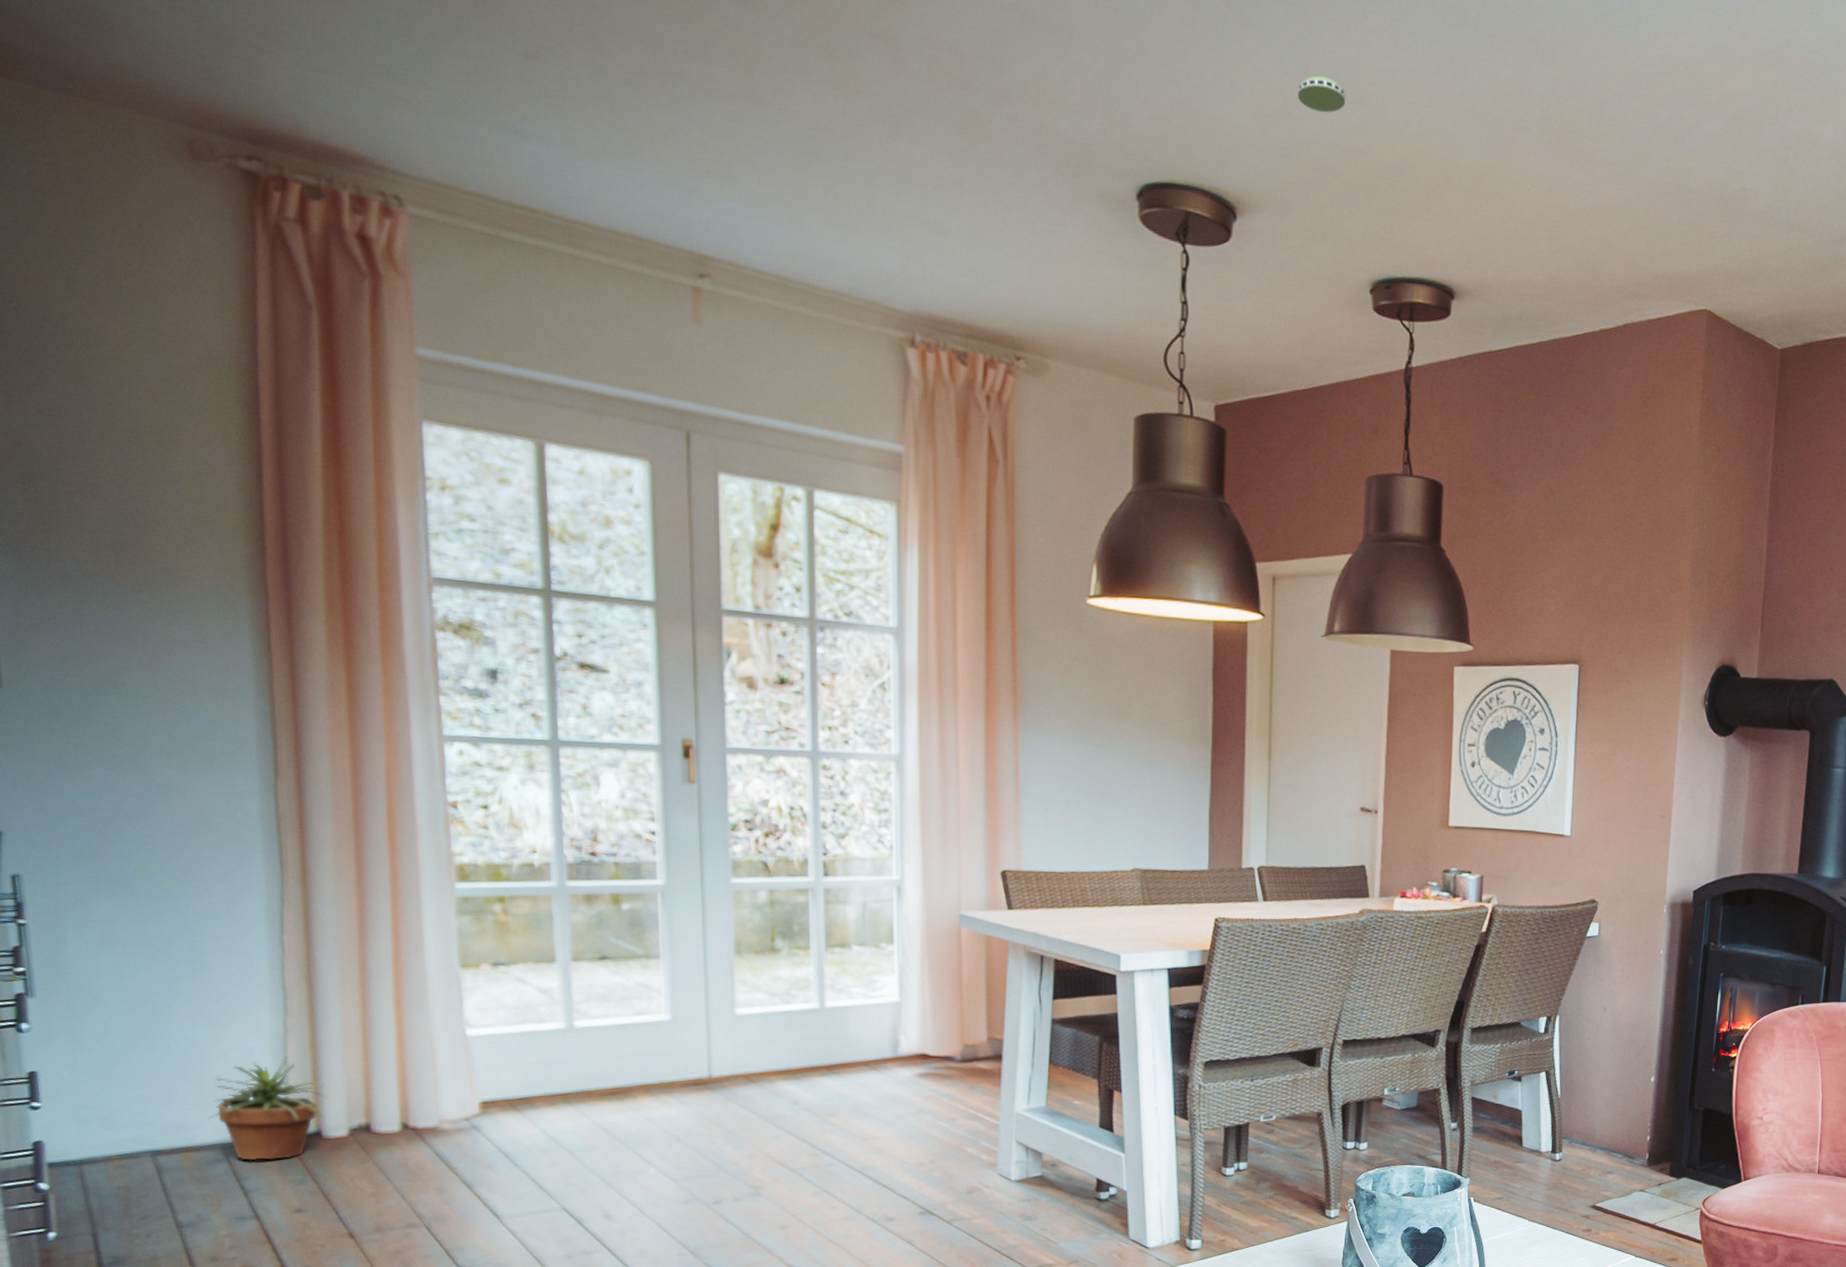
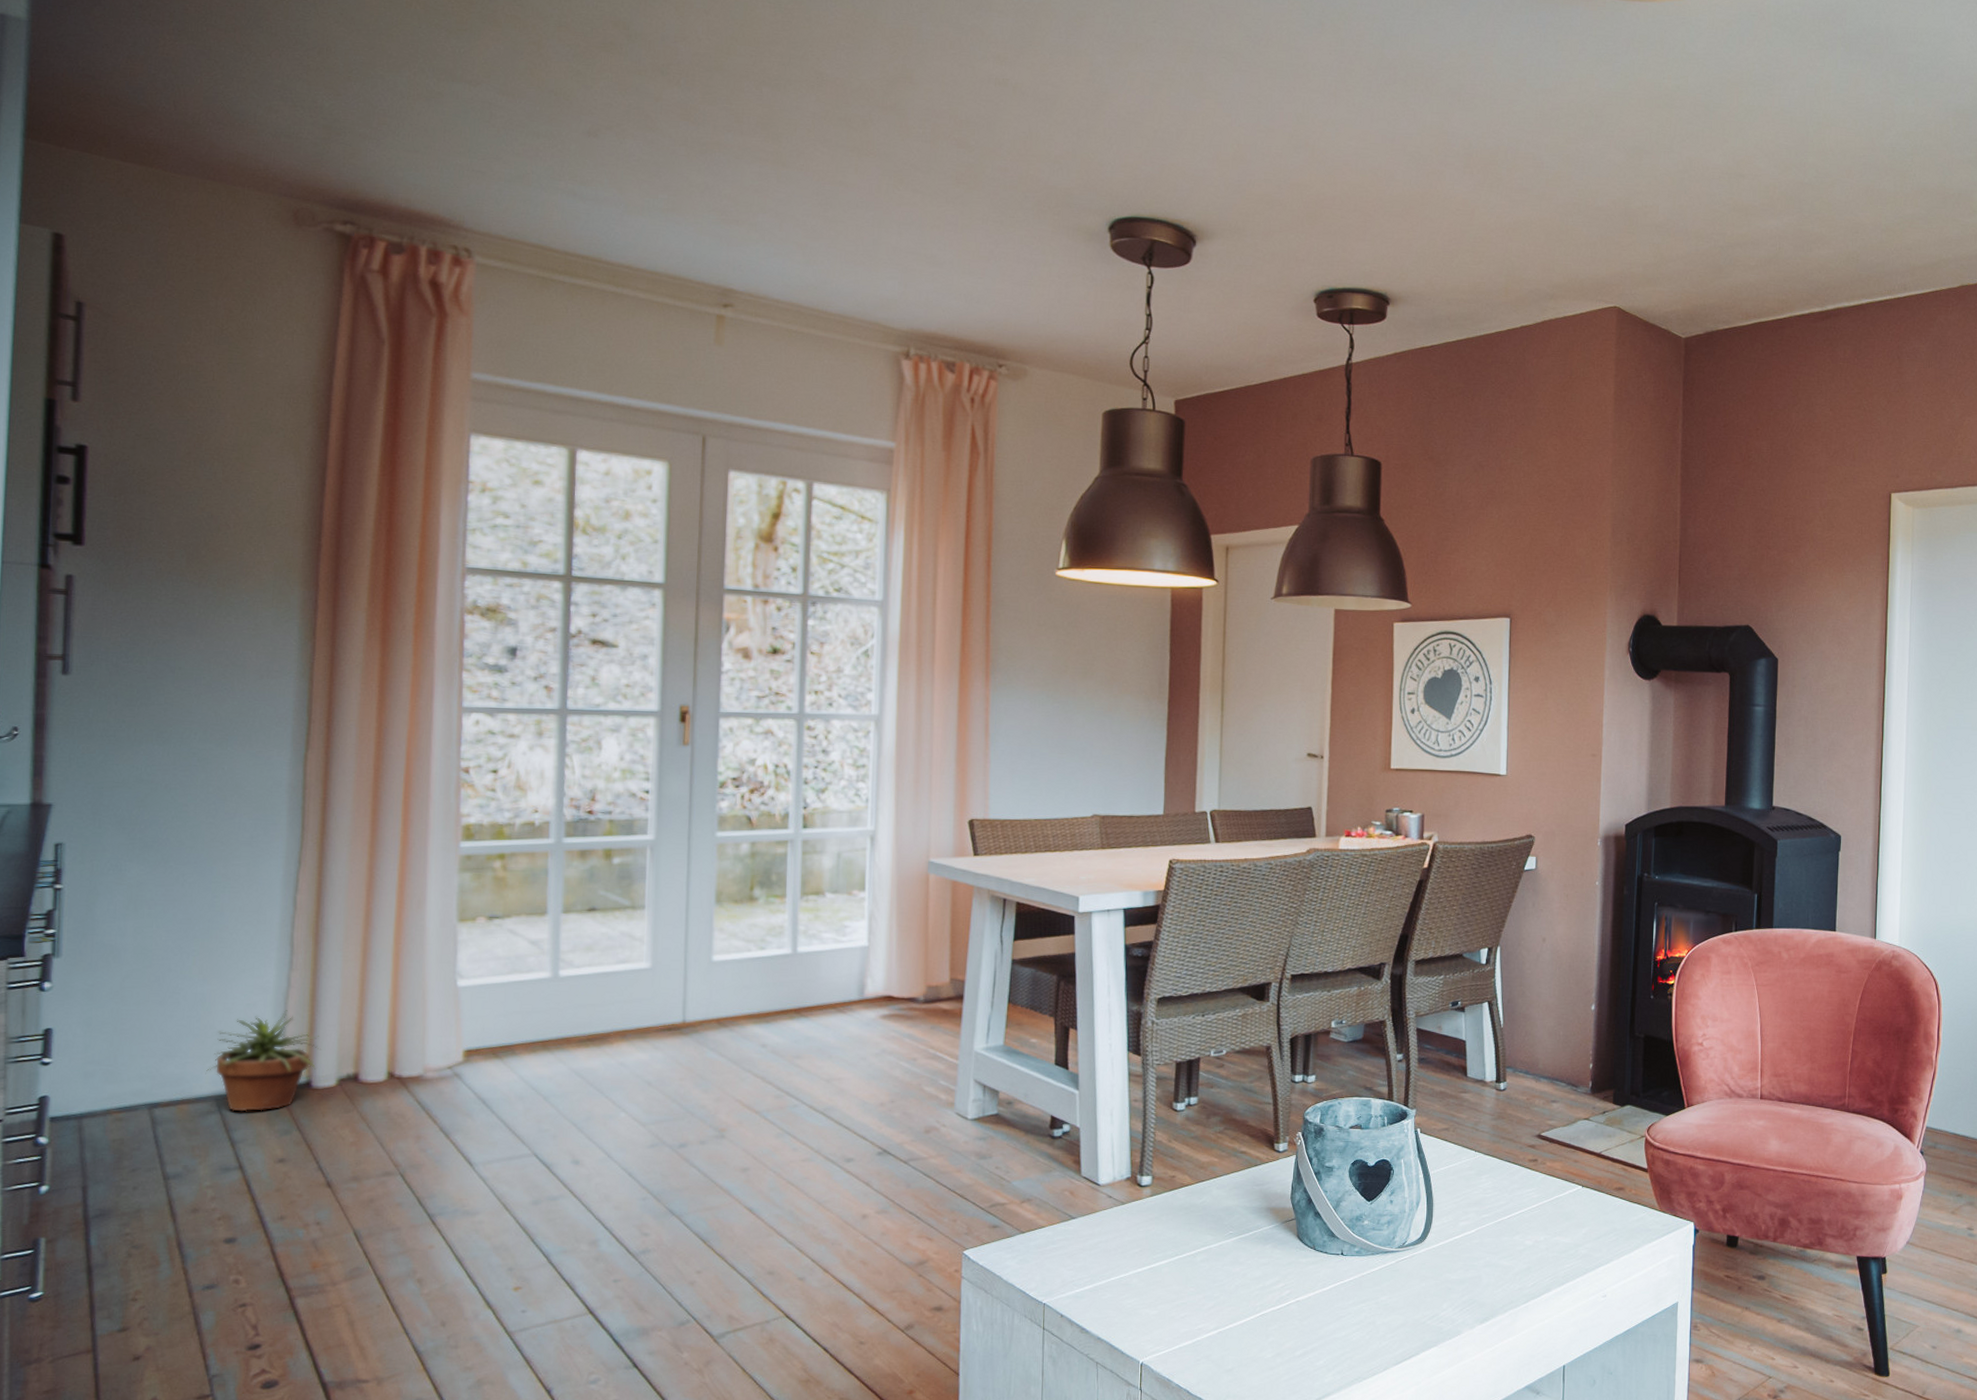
smoke detector: present [1297,75,1346,113] -> none [1250,127,1293,157]

